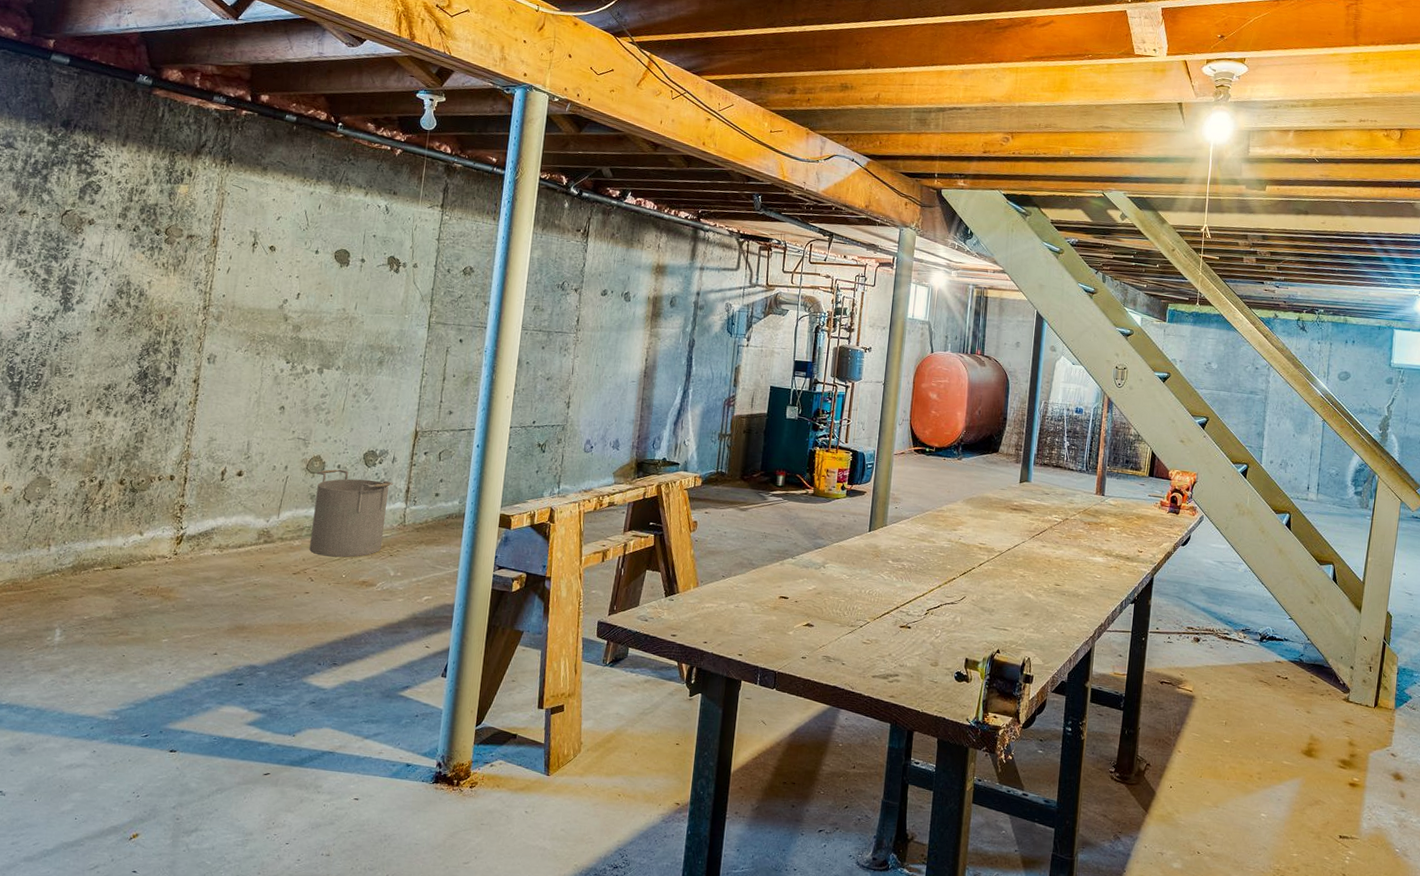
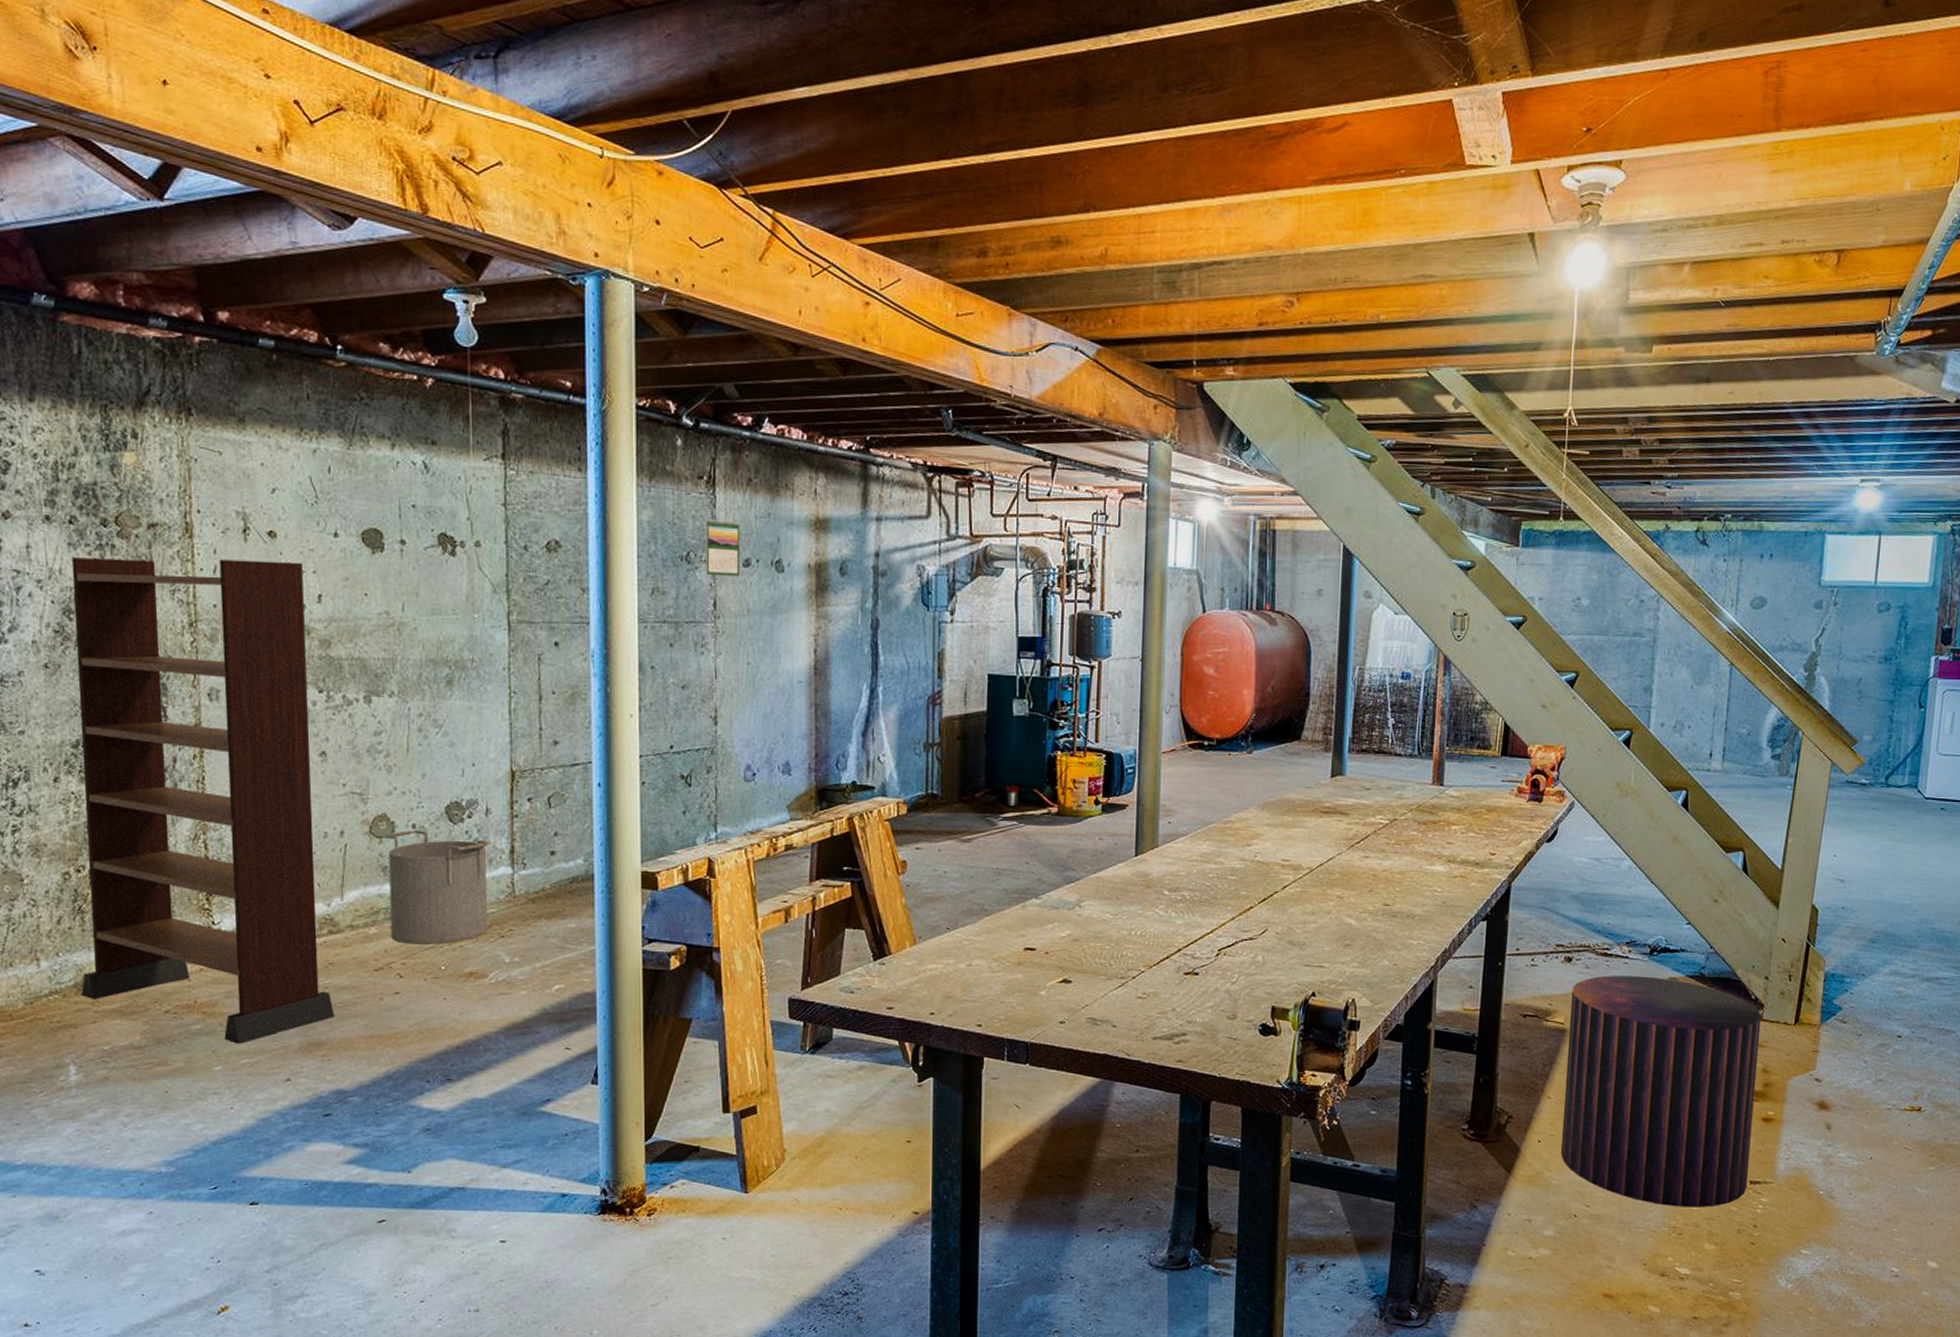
bookshelf: none [76,254,290,623] -> present [71,557,335,1044]
calendar: none [574,260,603,302] -> present [706,519,741,577]
stool: none [1187,655,1348,855] -> present [1560,975,1762,1207]

